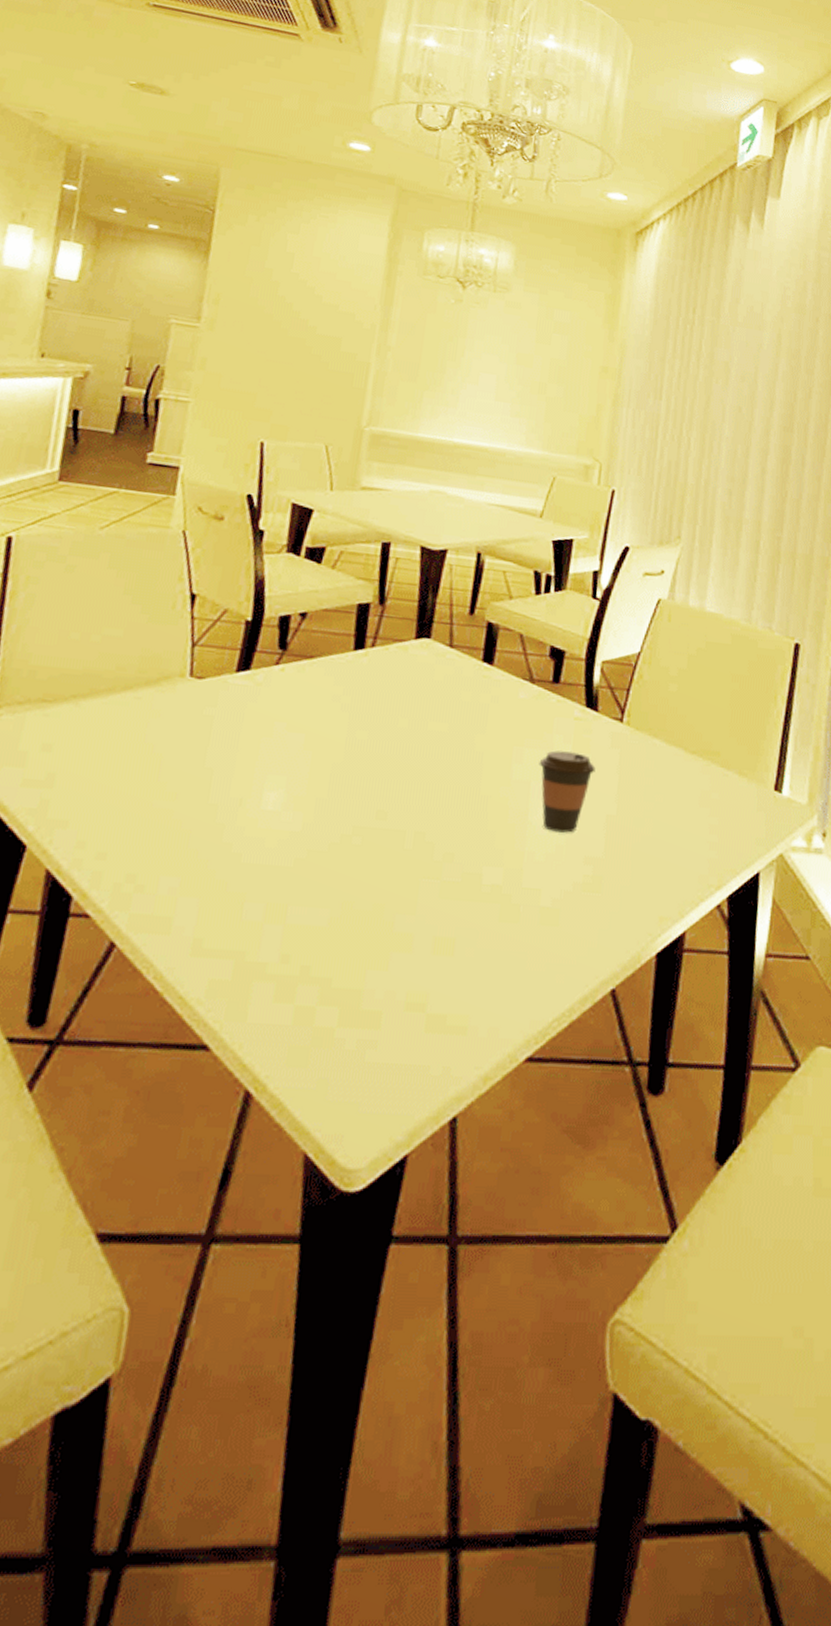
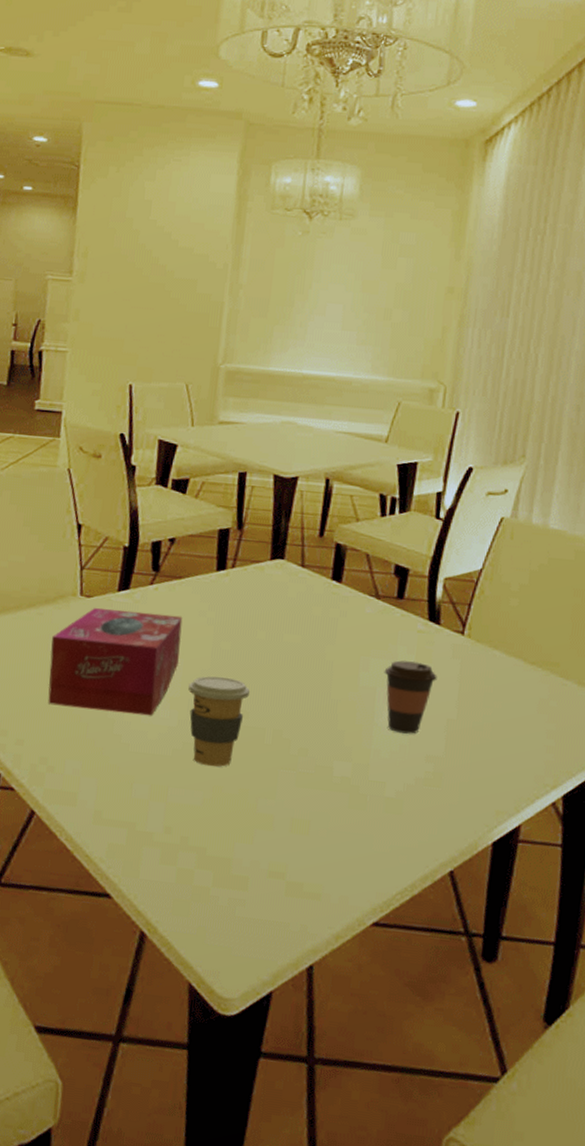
tissue box: none [141,691,313,820] -> present [48,608,183,716]
coffee cup: none [316,770,390,879] -> present [188,676,251,767]

